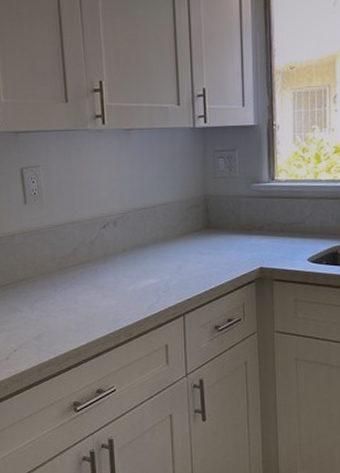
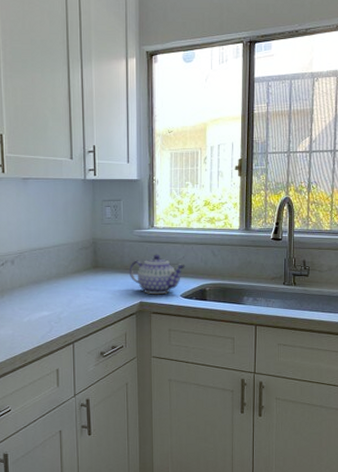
teapot: none [246,211,313,258] -> present [129,254,186,294]

